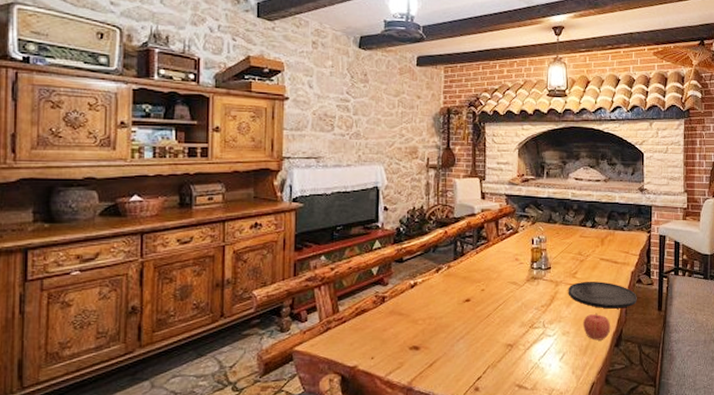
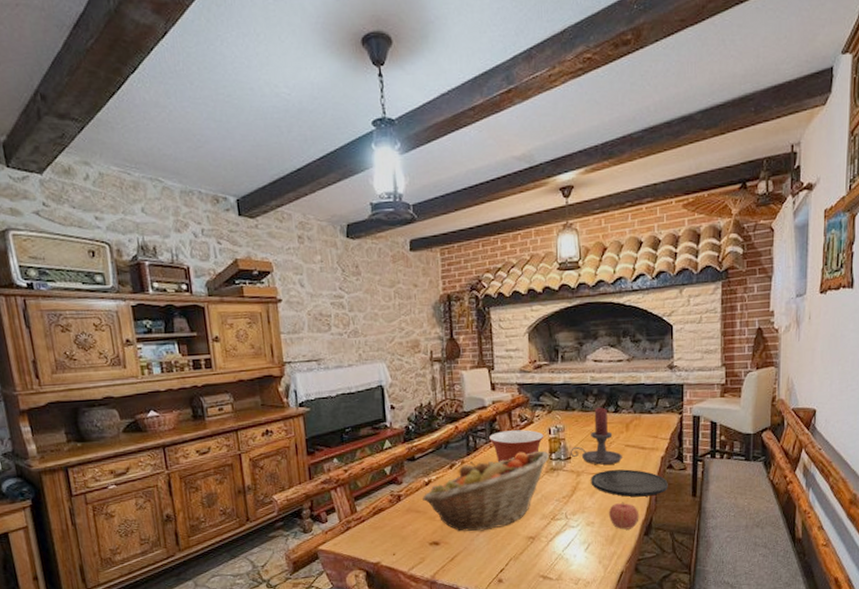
fruit basket: none [407,259,531,337] -> present [422,451,549,532]
mixing bowl: none [475,238,527,269] -> present [488,429,544,462]
candle holder: none [550,222,597,276] -> present [569,407,622,465]

